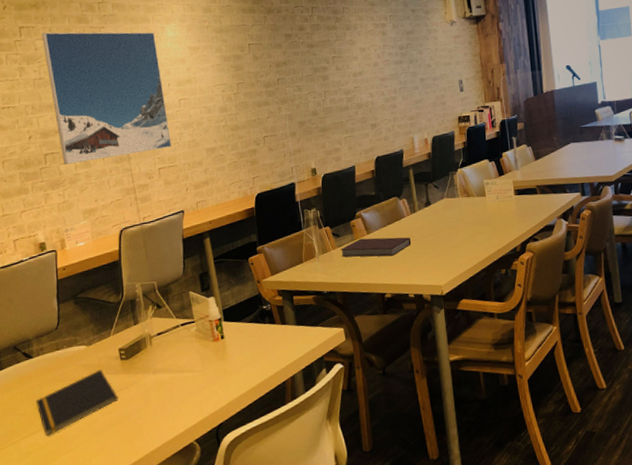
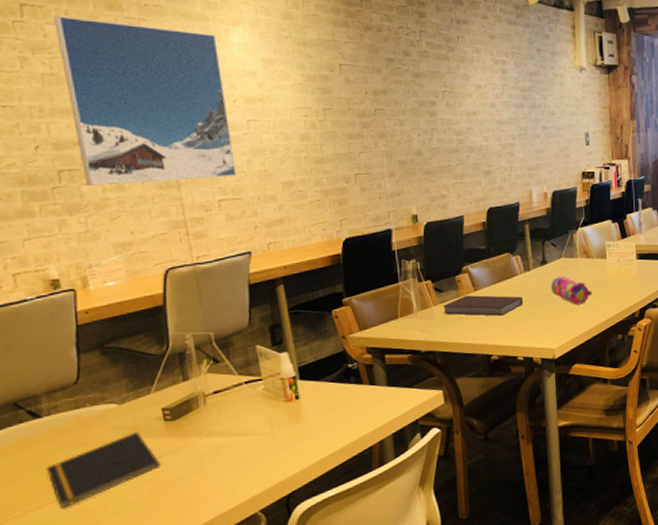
pencil case: none [436,215,475,242] -> present [551,276,593,305]

